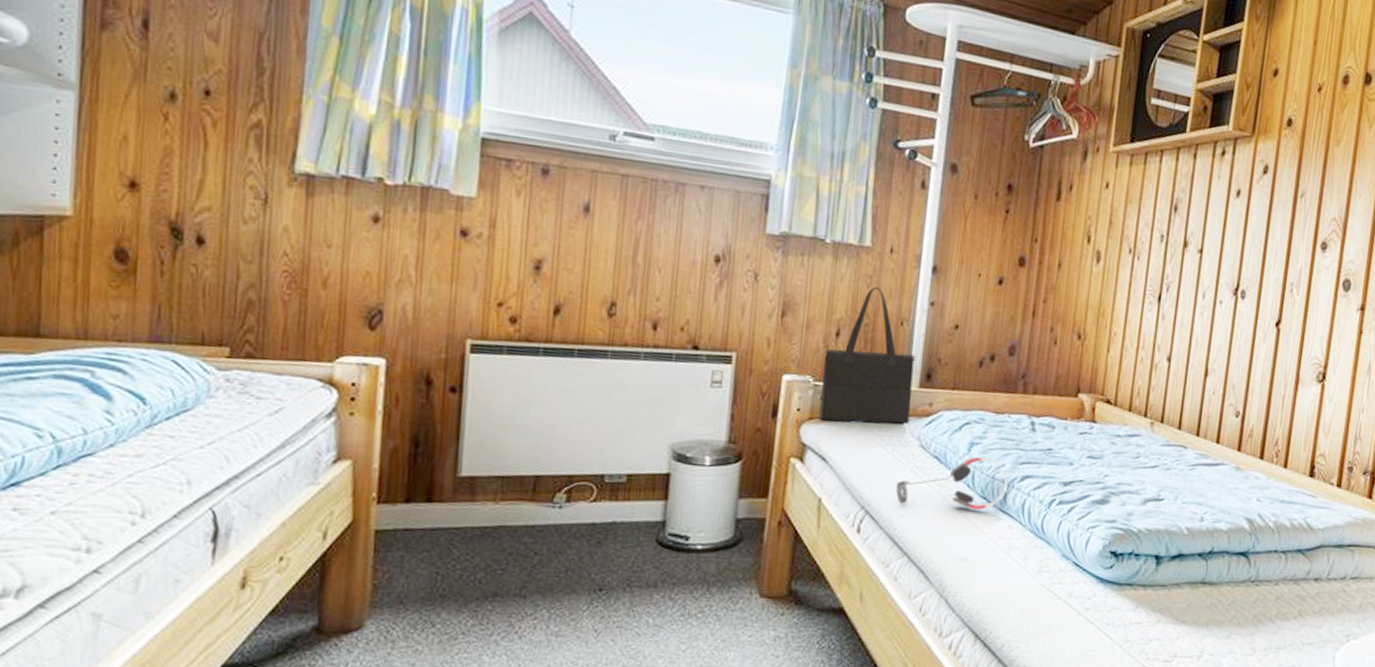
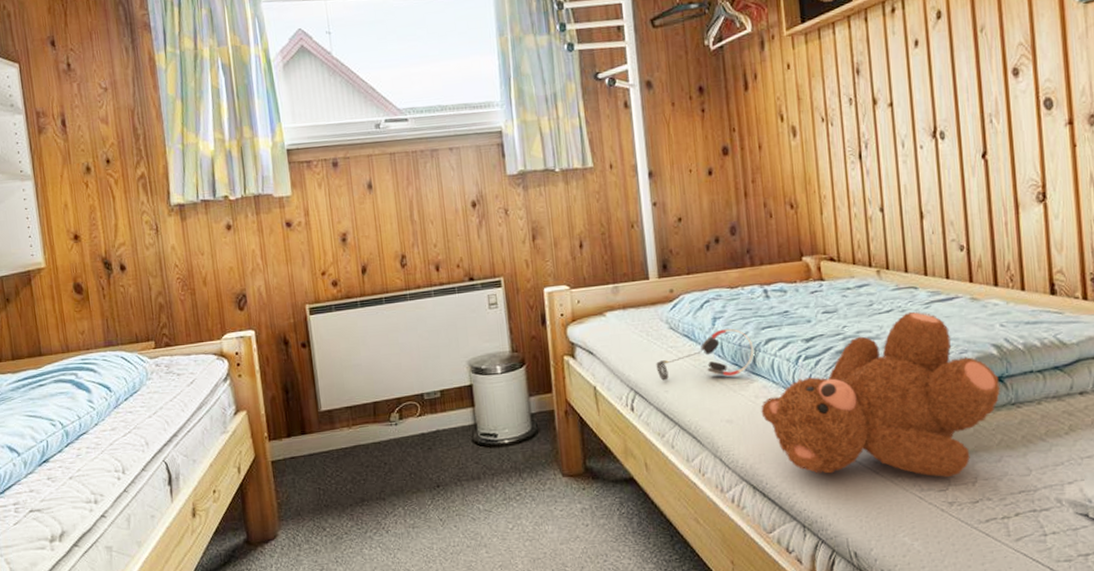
tote bag: present [819,287,917,425] -> none [572,200,656,321]
teddy bear: none [1000,471,1245,649] -> present [760,311,1001,478]

